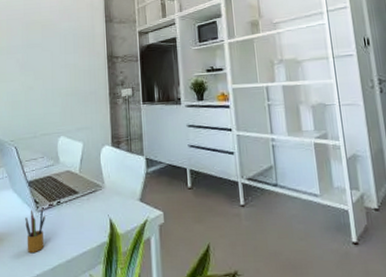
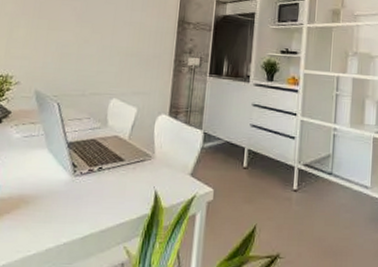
pencil box: present [25,207,45,252] -> none [56,172,83,219]

